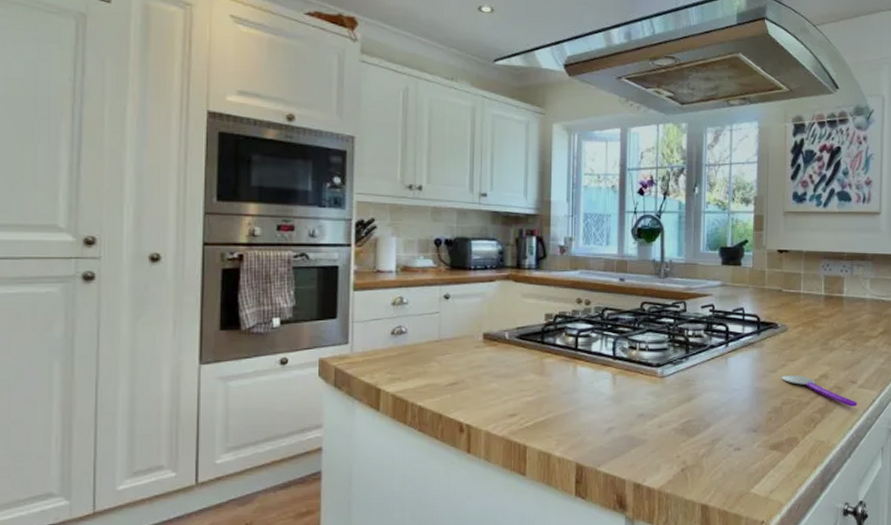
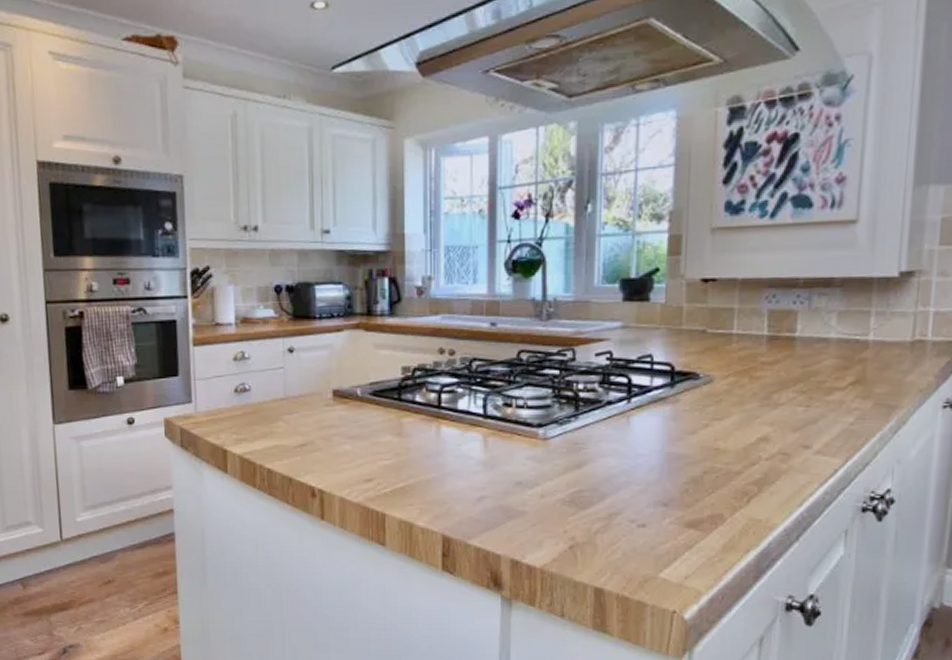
spoon: present [781,375,857,407] -> none [702,438,811,478]

